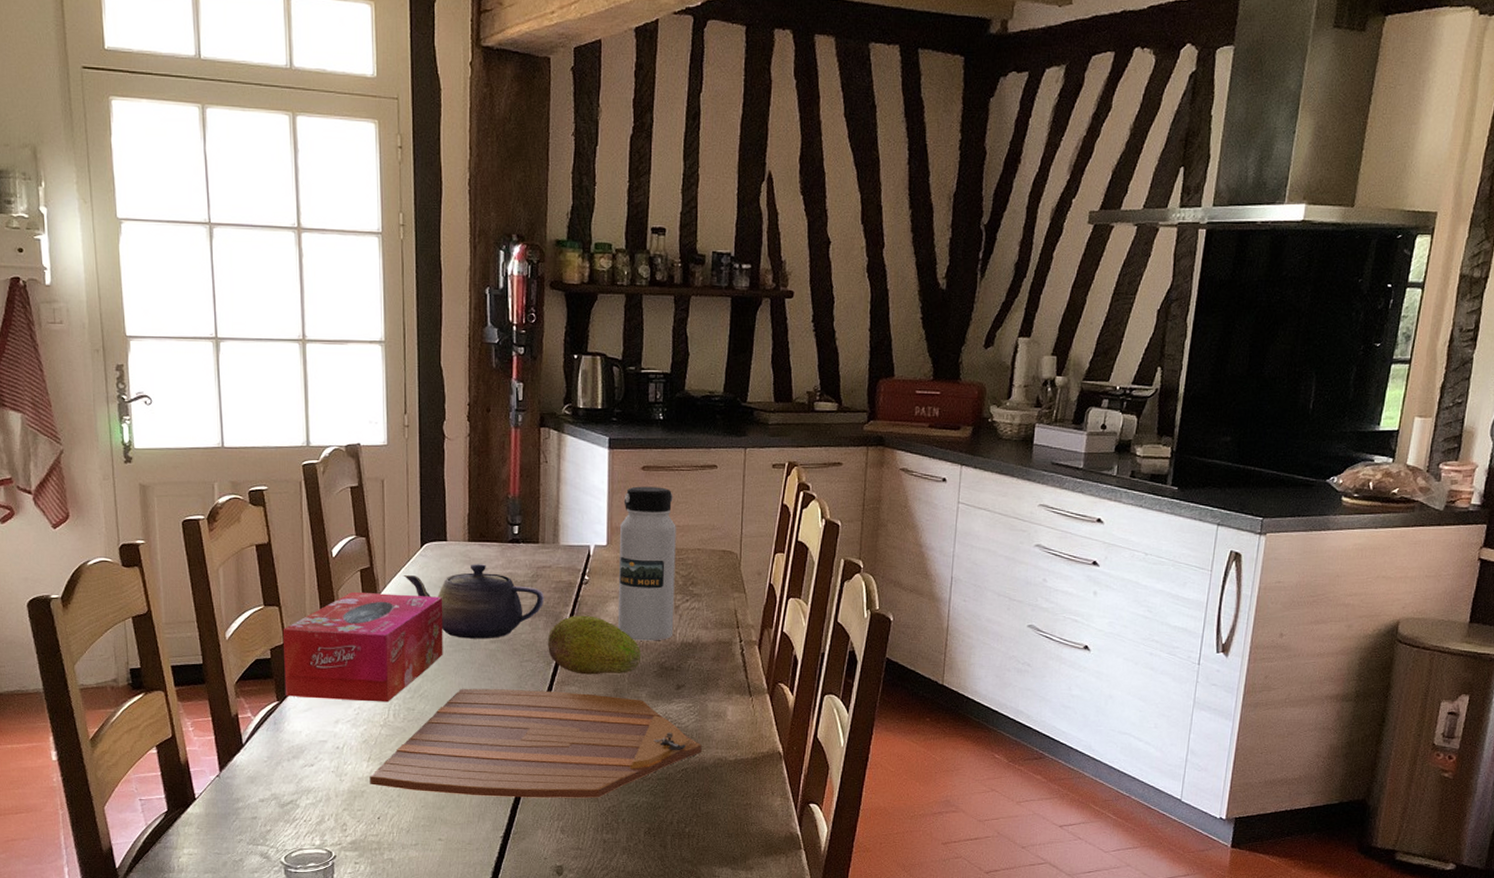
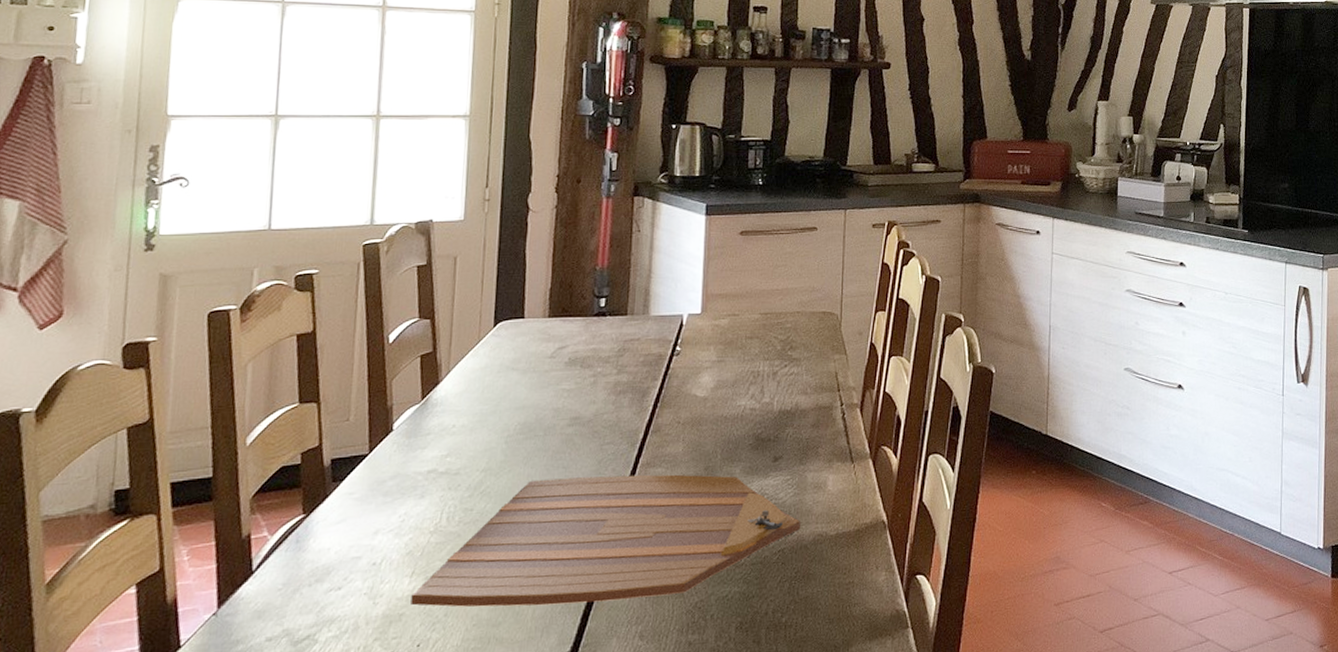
tissue box: present [282,591,443,703] -> none [314,379,516,508]
teapot: present [403,564,545,639] -> none [471,341,632,424]
fruit: present [547,615,641,675] -> none [632,388,735,454]
water bottle: present [617,486,676,641] -> none [710,251,775,412]

